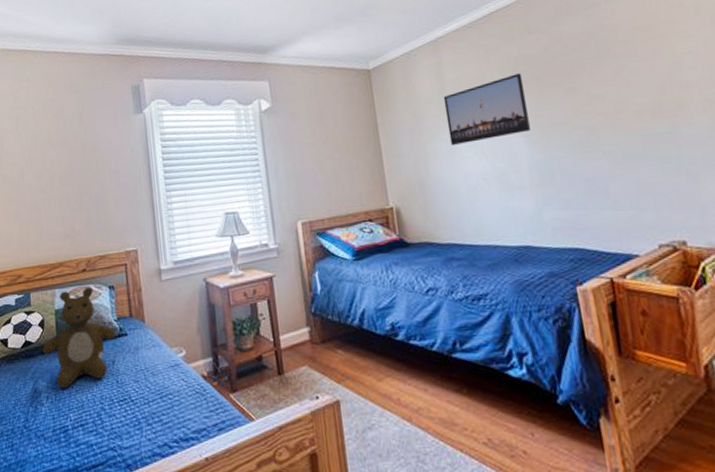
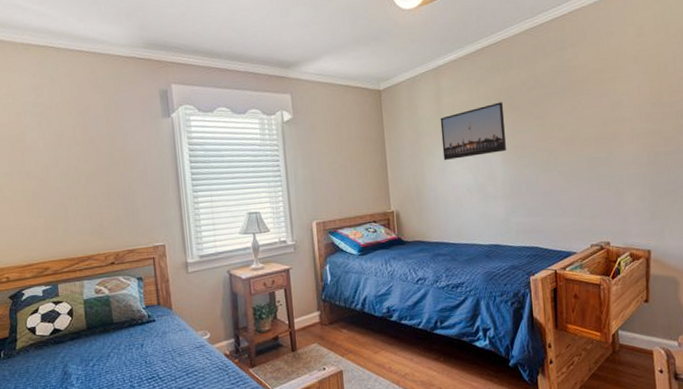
teddy bear: present [43,286,116,388] -> none [72,278,145,370]

